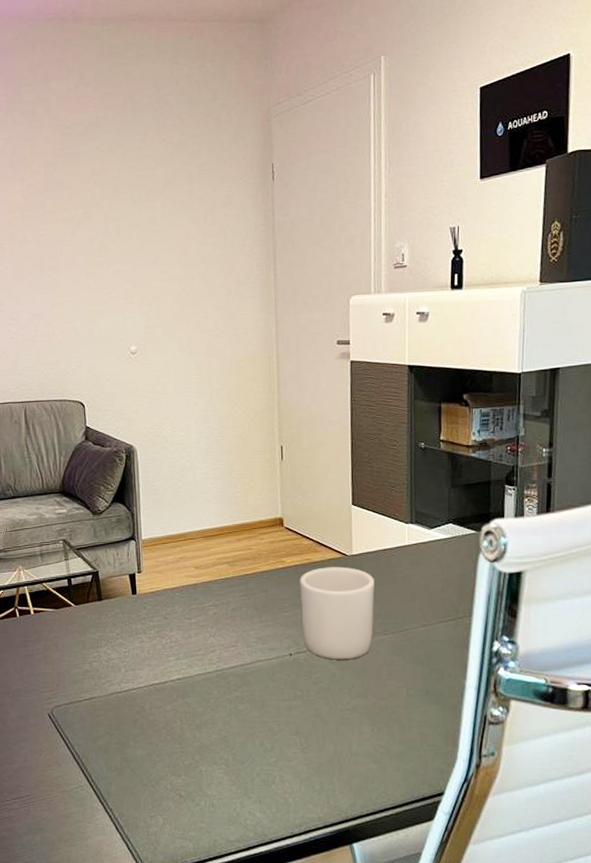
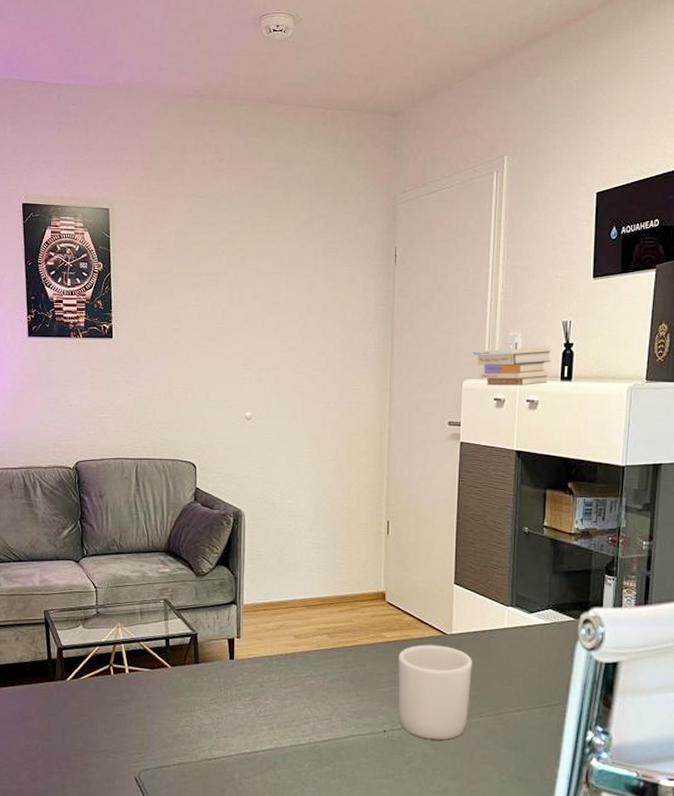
books: none [355,256,440,300] -> present [470,347,551,385]

